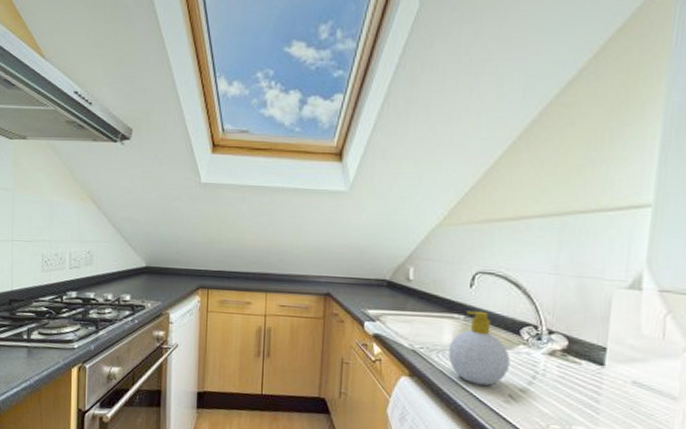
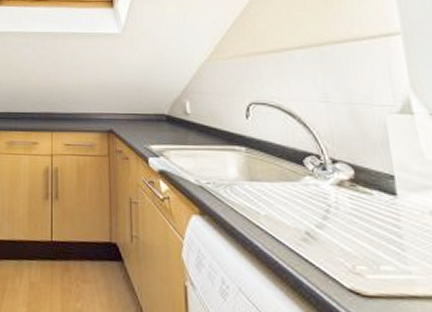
soap bottle: present [447,310,511,386] -> none [235,141,301,223]

